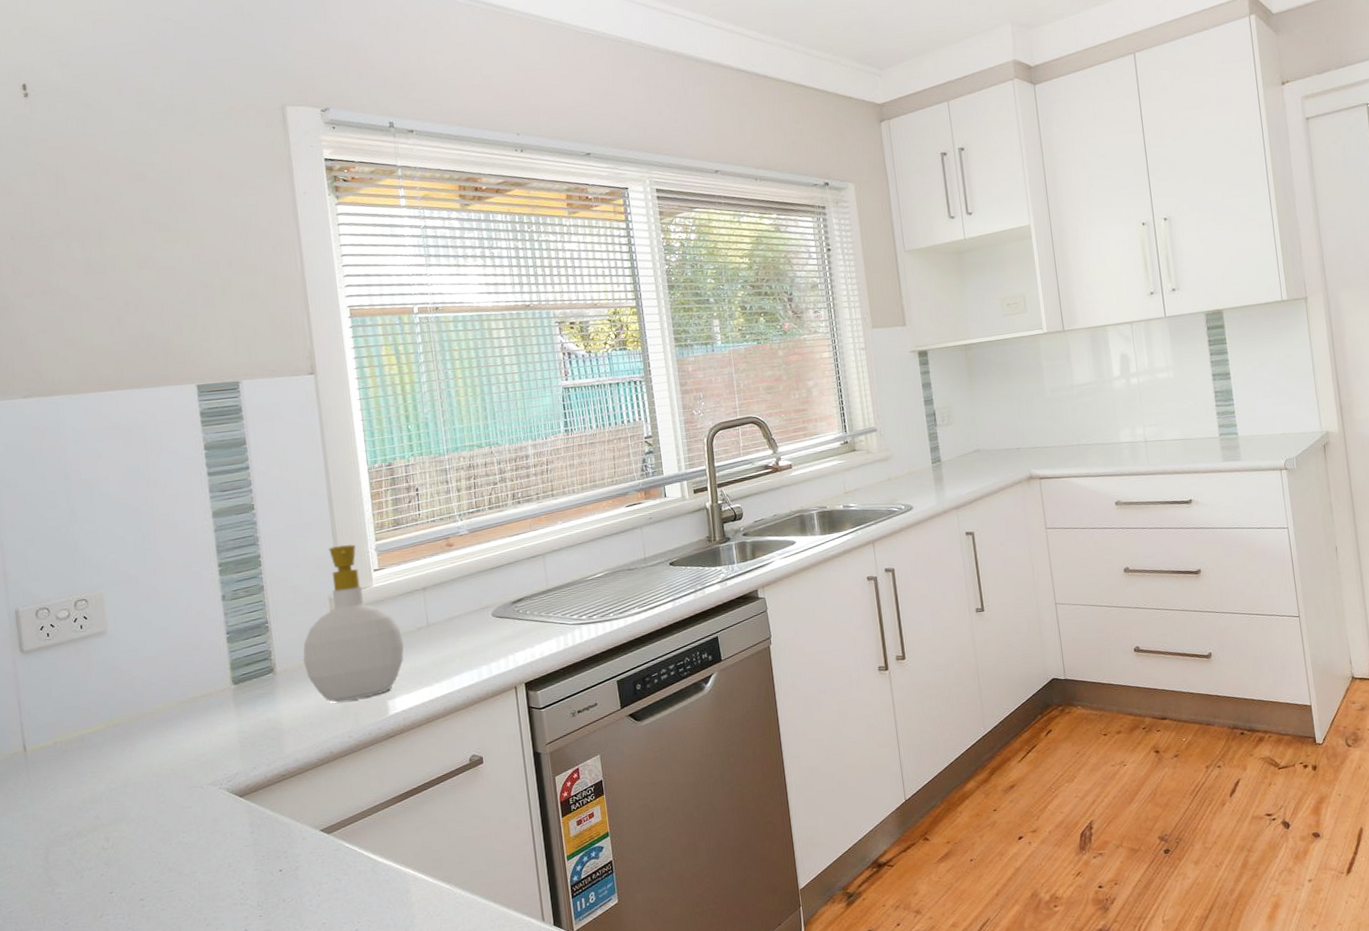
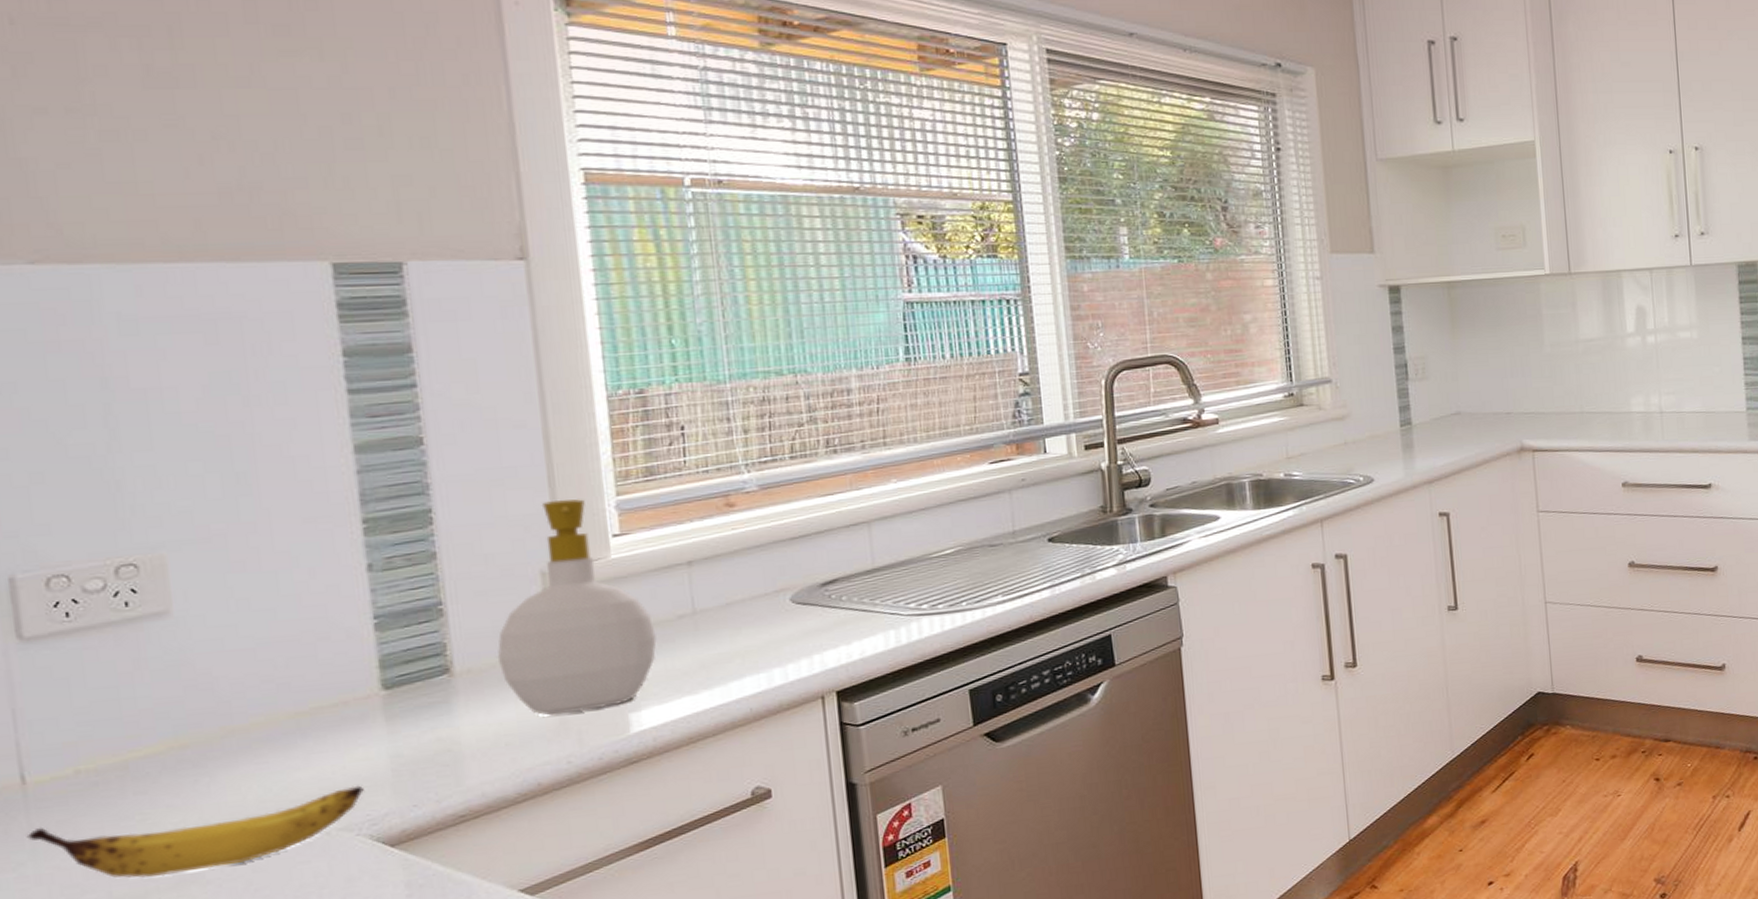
banana: none [27,753,223,817] -> present [26,785,364,878]

